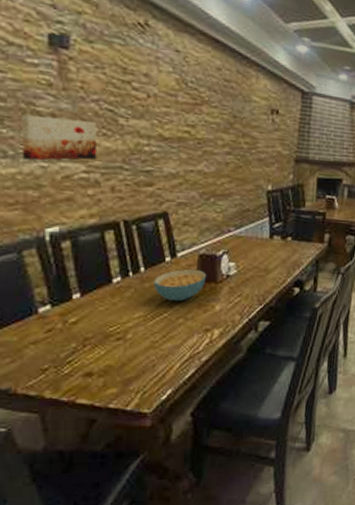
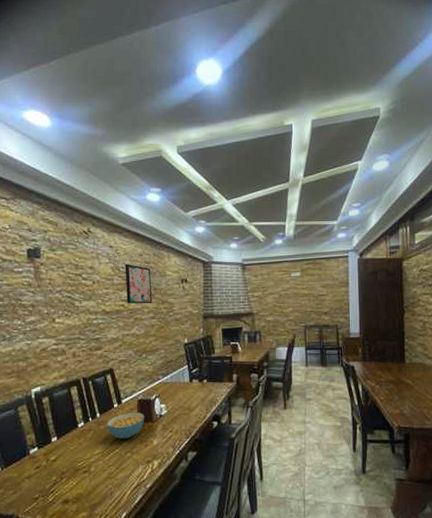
wall art: present [21,115,98,161] -> none [13,306,63,340]
wall art: none [194,78,231,134] -> present [125,264,153,304]

